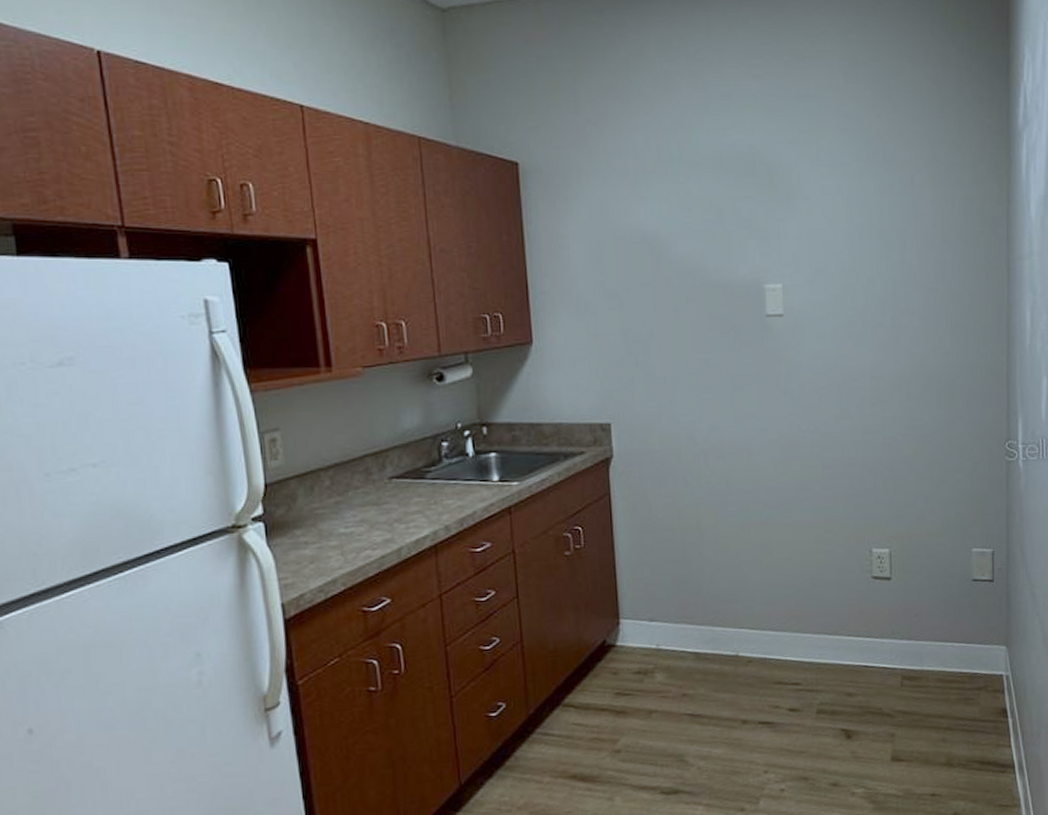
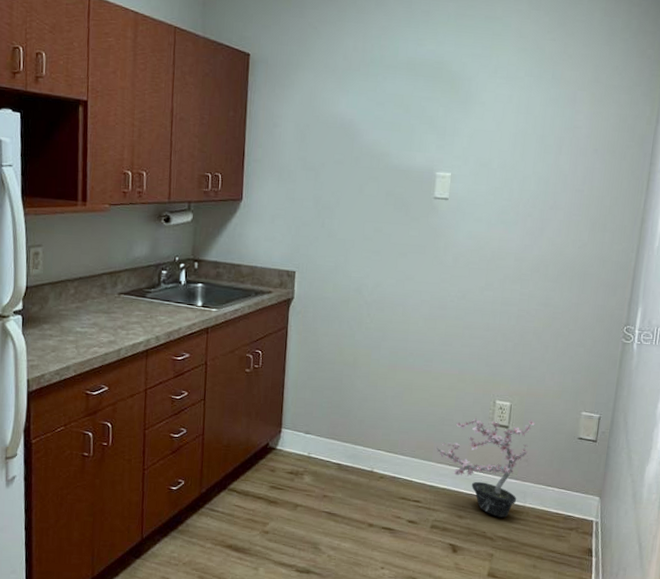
potted plant: none [809,565,921,688] -> present [435,417,535,518]

